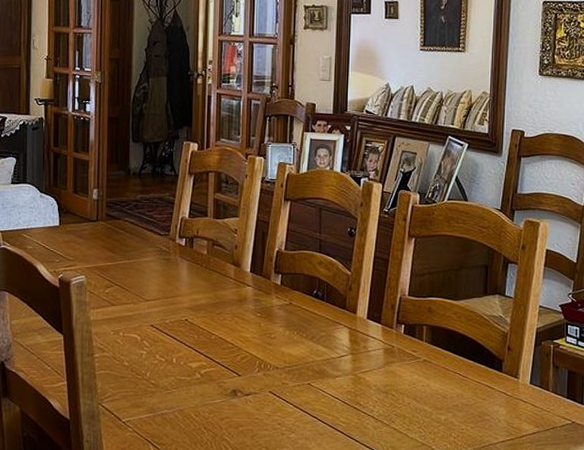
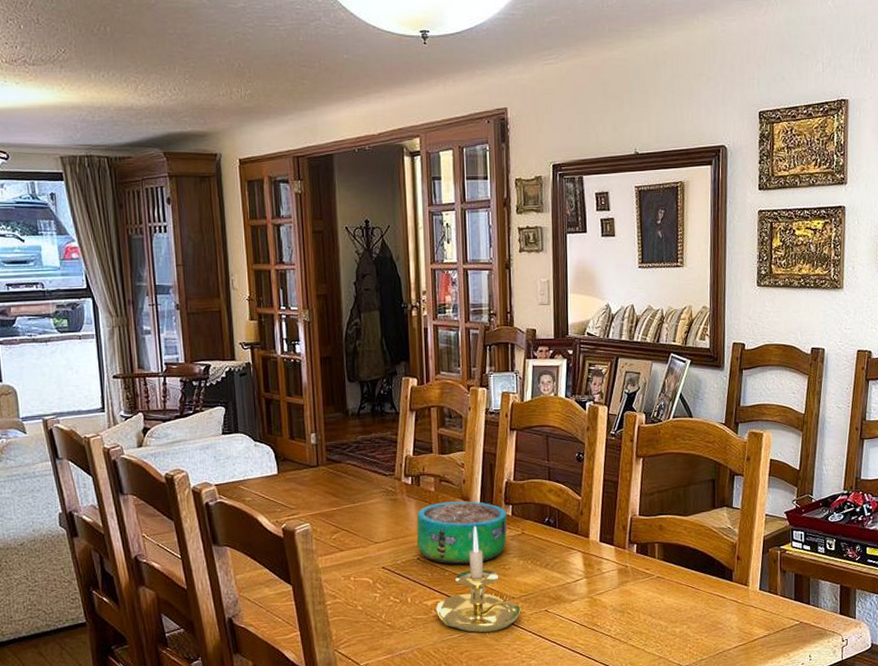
decorative bowl: none [185,266,276,330] -> present [416,501,507,565]
candle holder: none [199,292,284,401] -> present [435,526,521,633]

